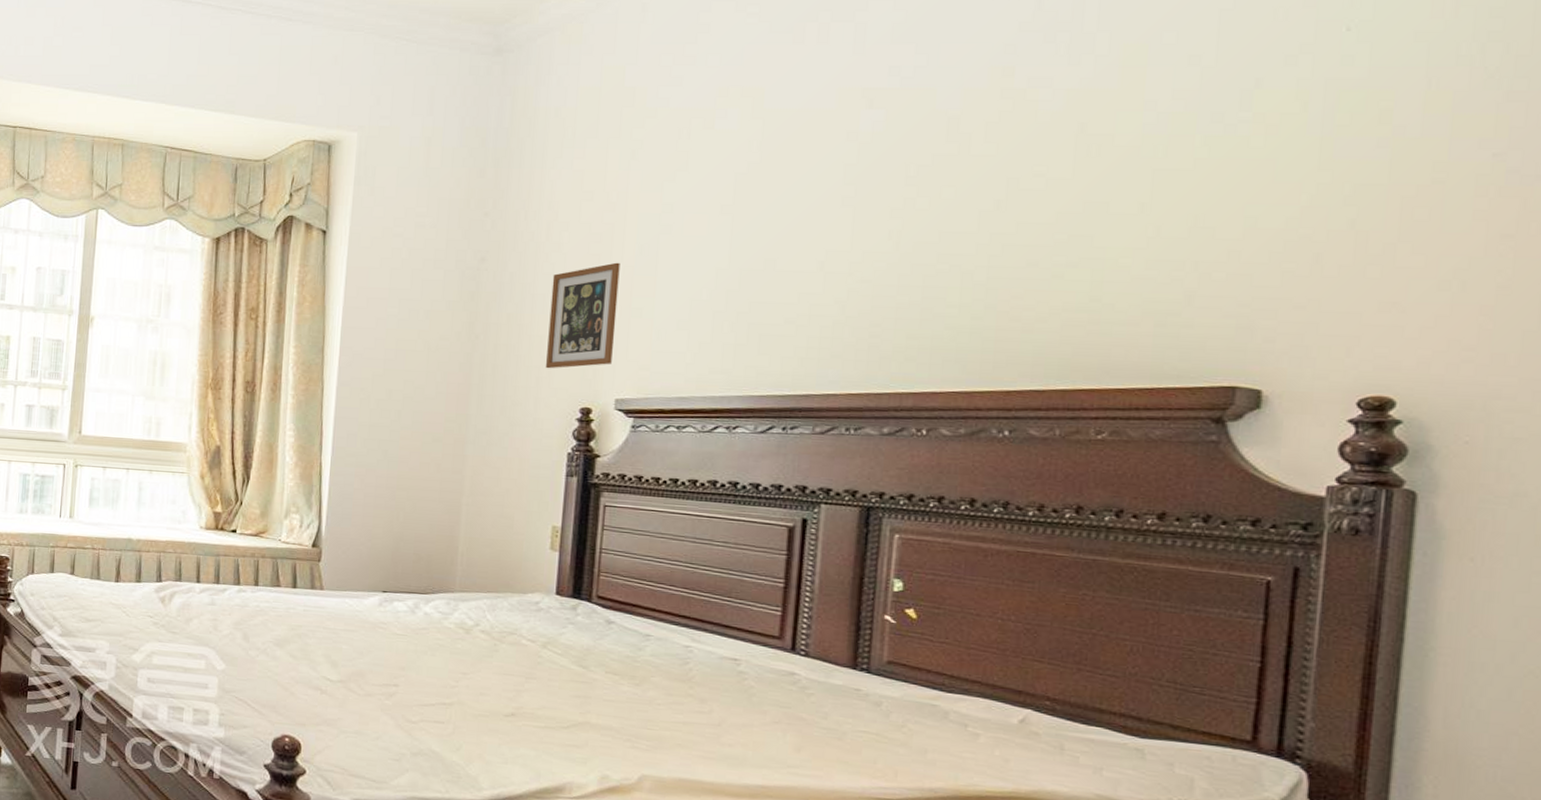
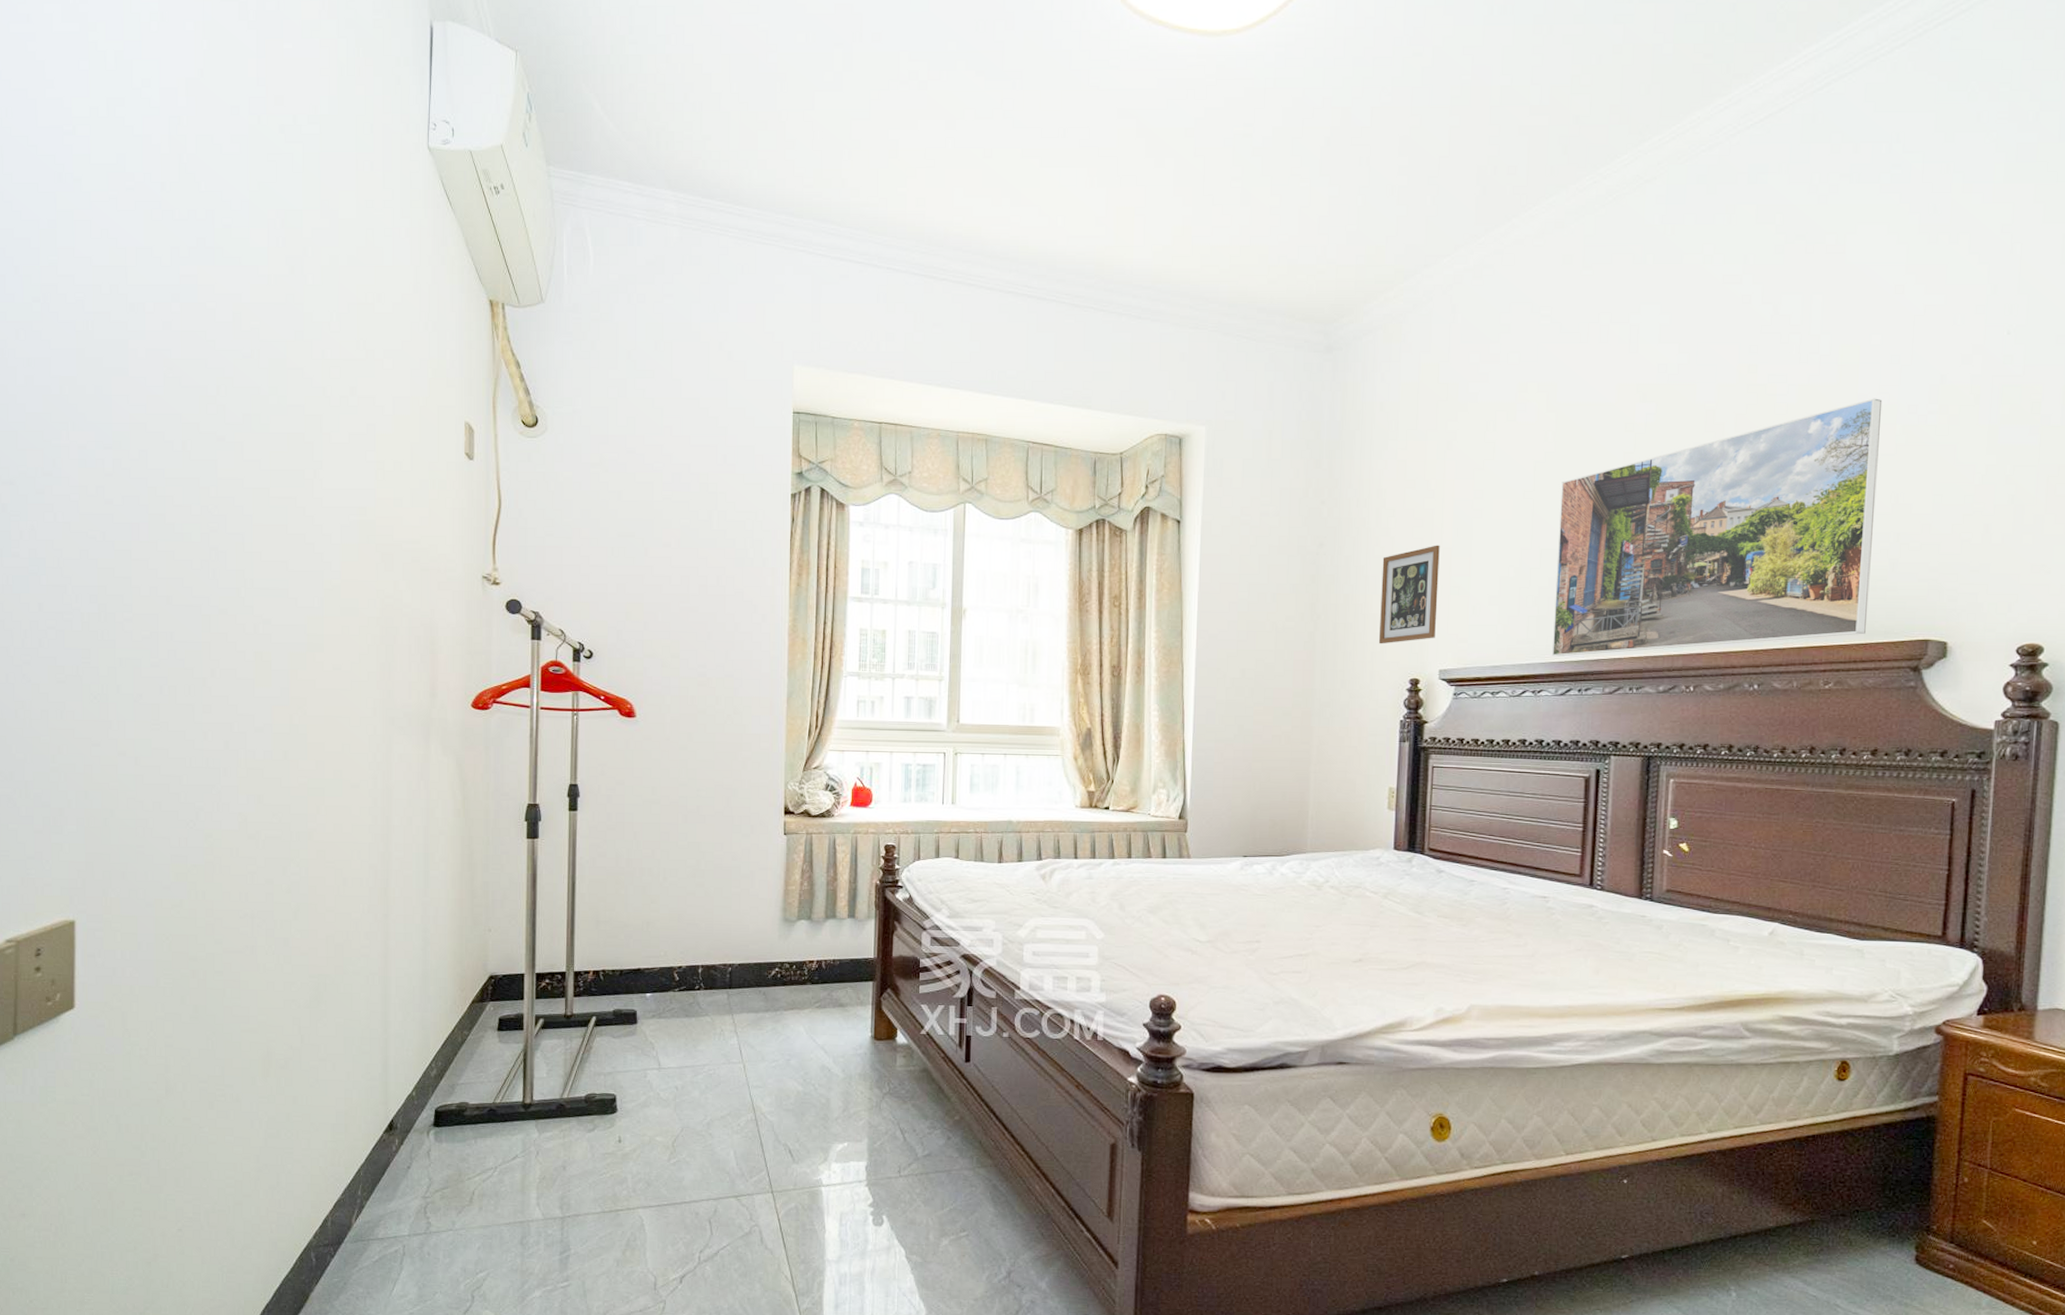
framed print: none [750,104,1177,390] -> present [1551,398,1883,657]

